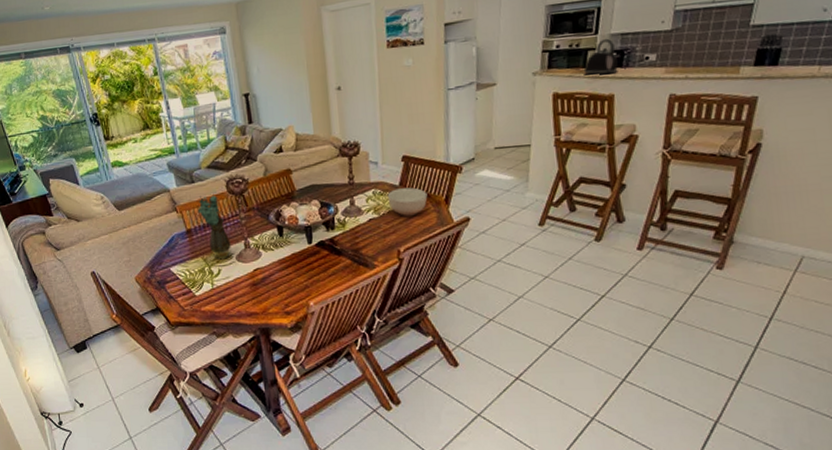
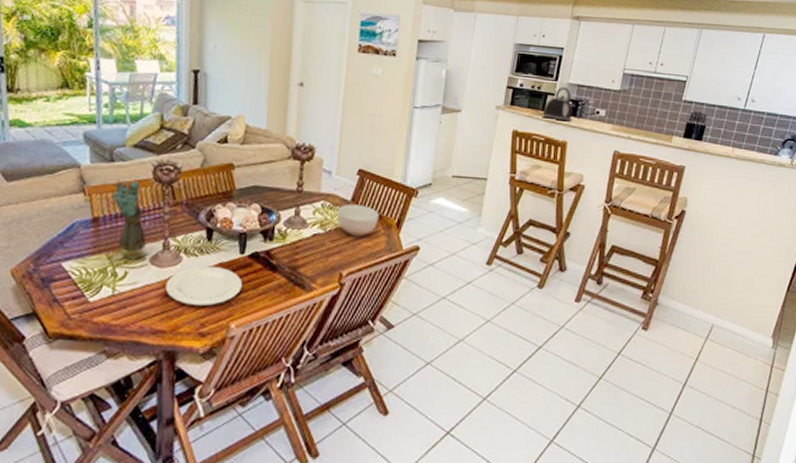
plate: none [252,256,315,290] -> present [165,265,243,306]

